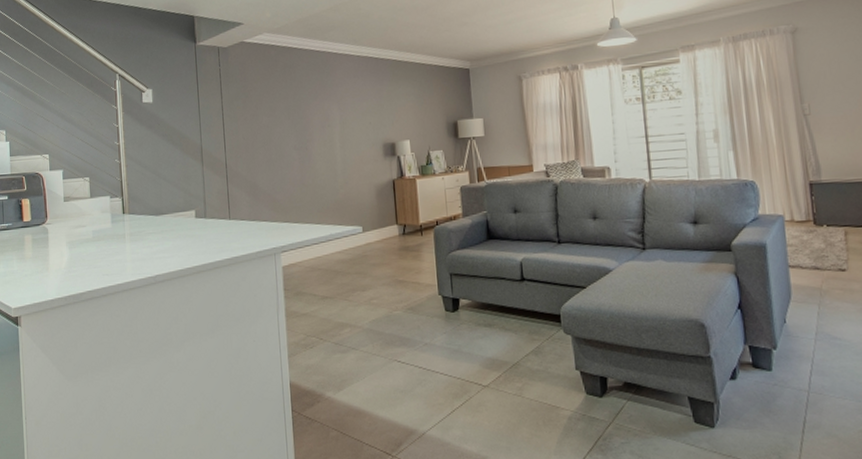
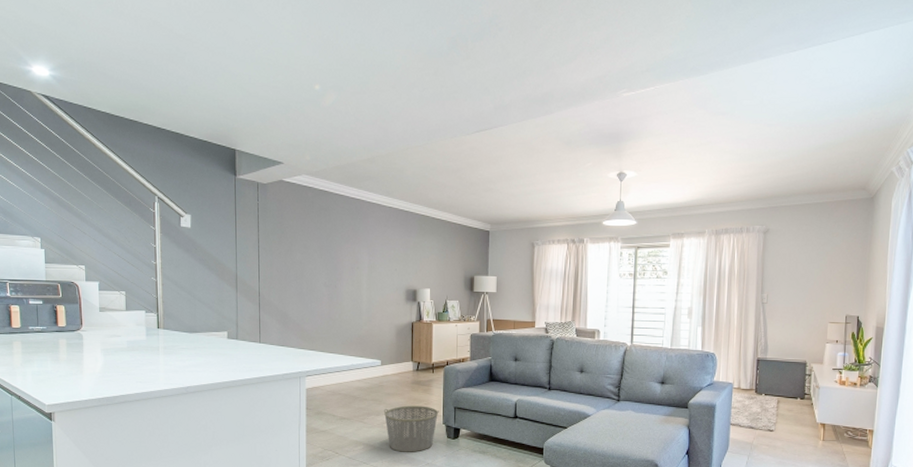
basket: none [369,275,433,332] -> present [383,405,439,452]

